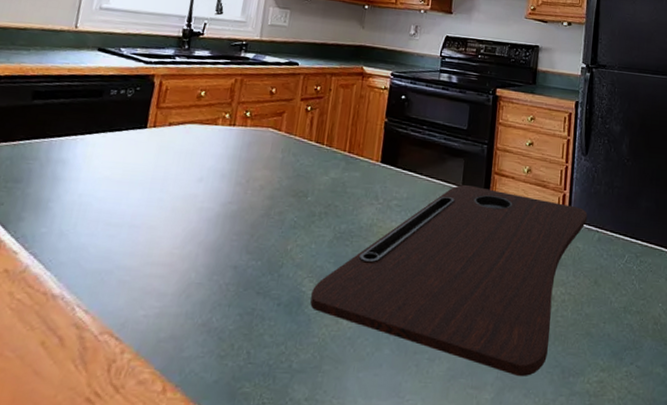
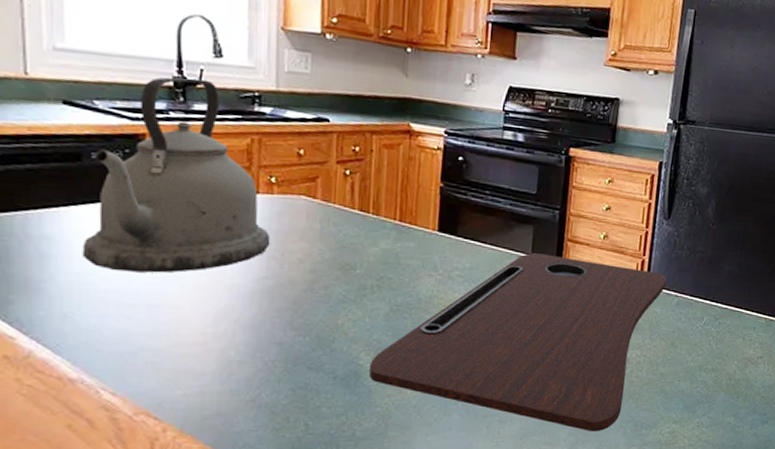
kettle: none [86,29,240,196] -> present [82,77,271,273]

